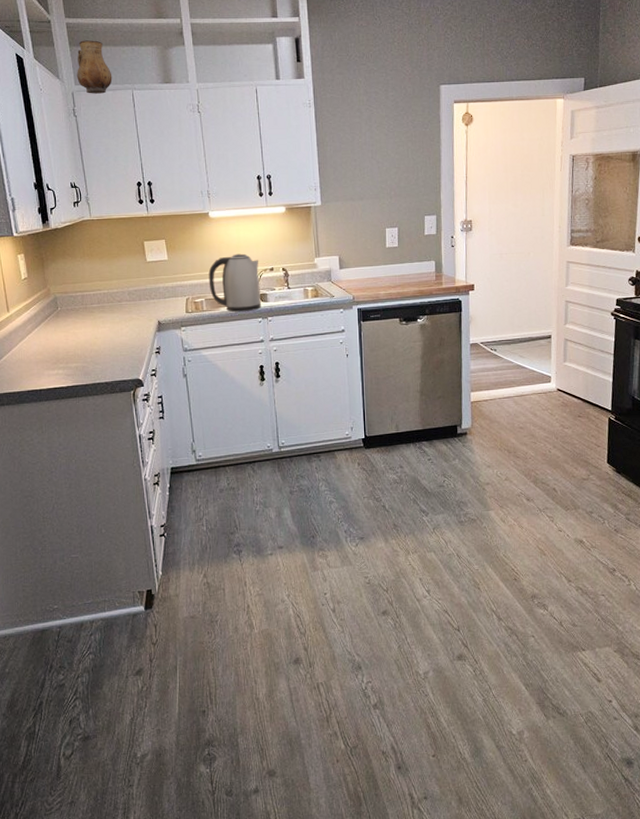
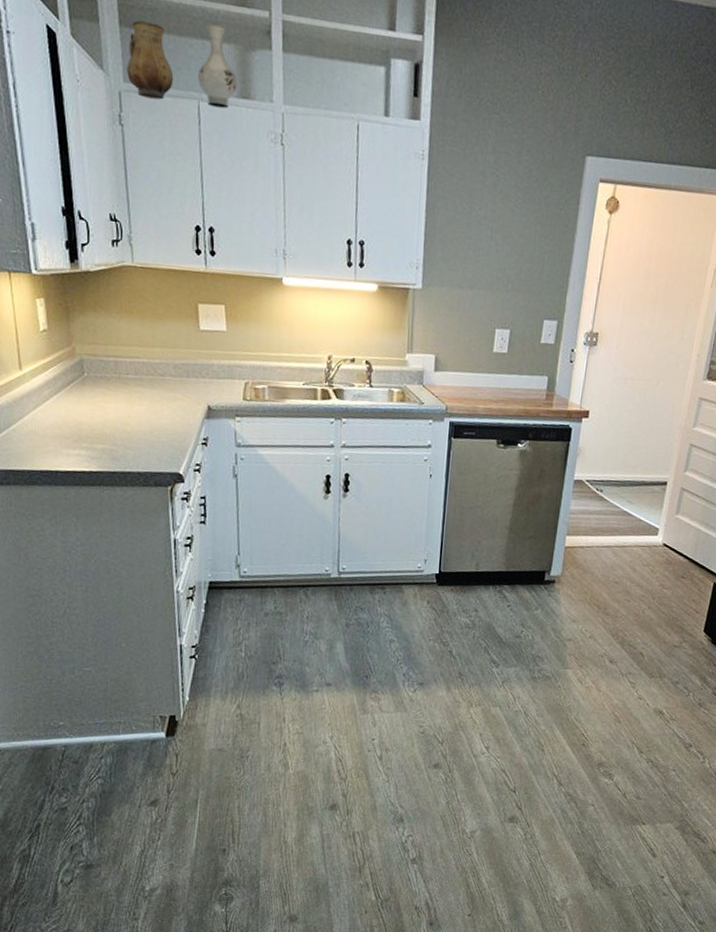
vase: none [130,35,160,93] -> present [198,24,237,109]
kettle: present [208,253,262,313] -> none [274,335,339,409]

